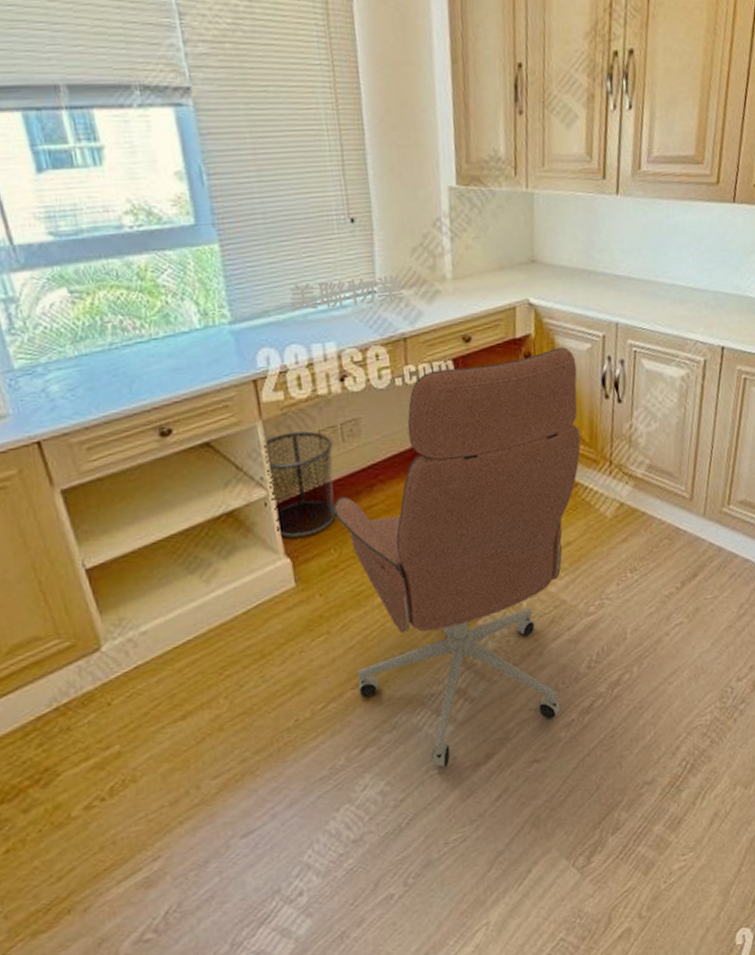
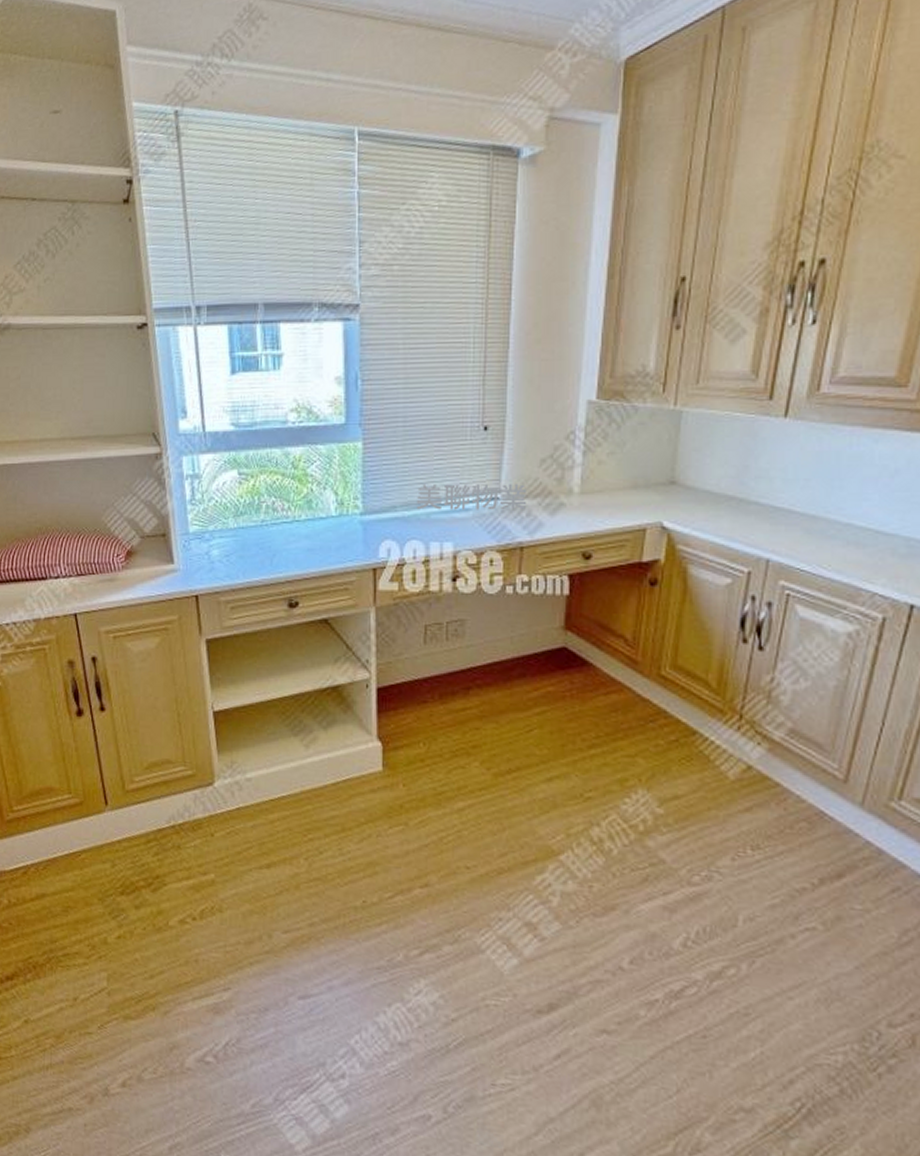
waste bin: present [263,431,336,538] -> none [373,622,436,725]
office chair: present [333,347,581,767] -> none [425,578,711,1001]

